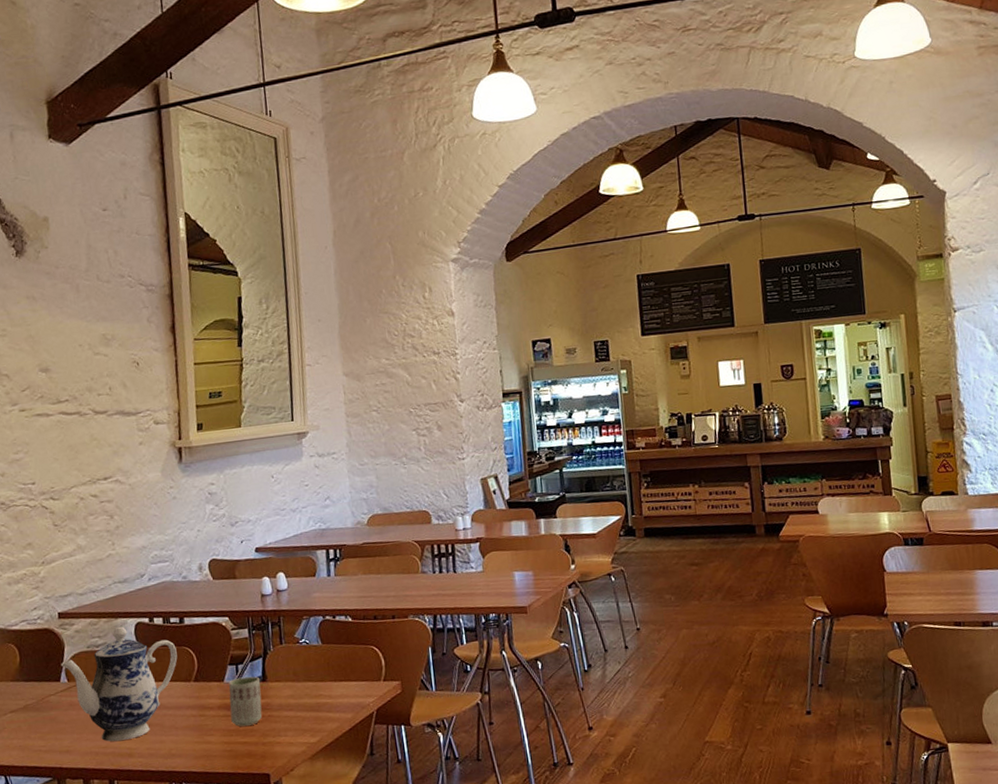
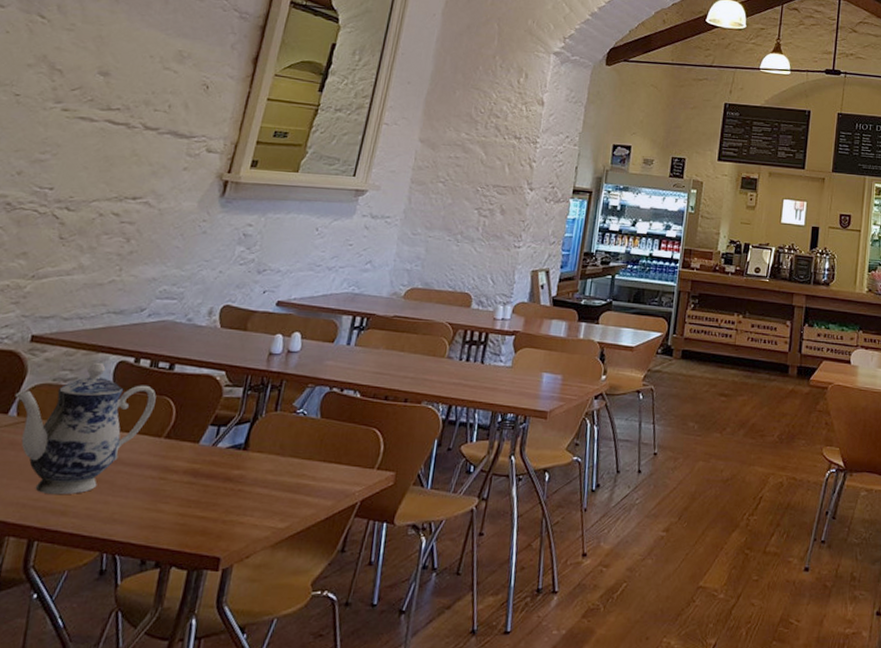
cup: present [229,676,262,727] -> none [194,441,241,498]

